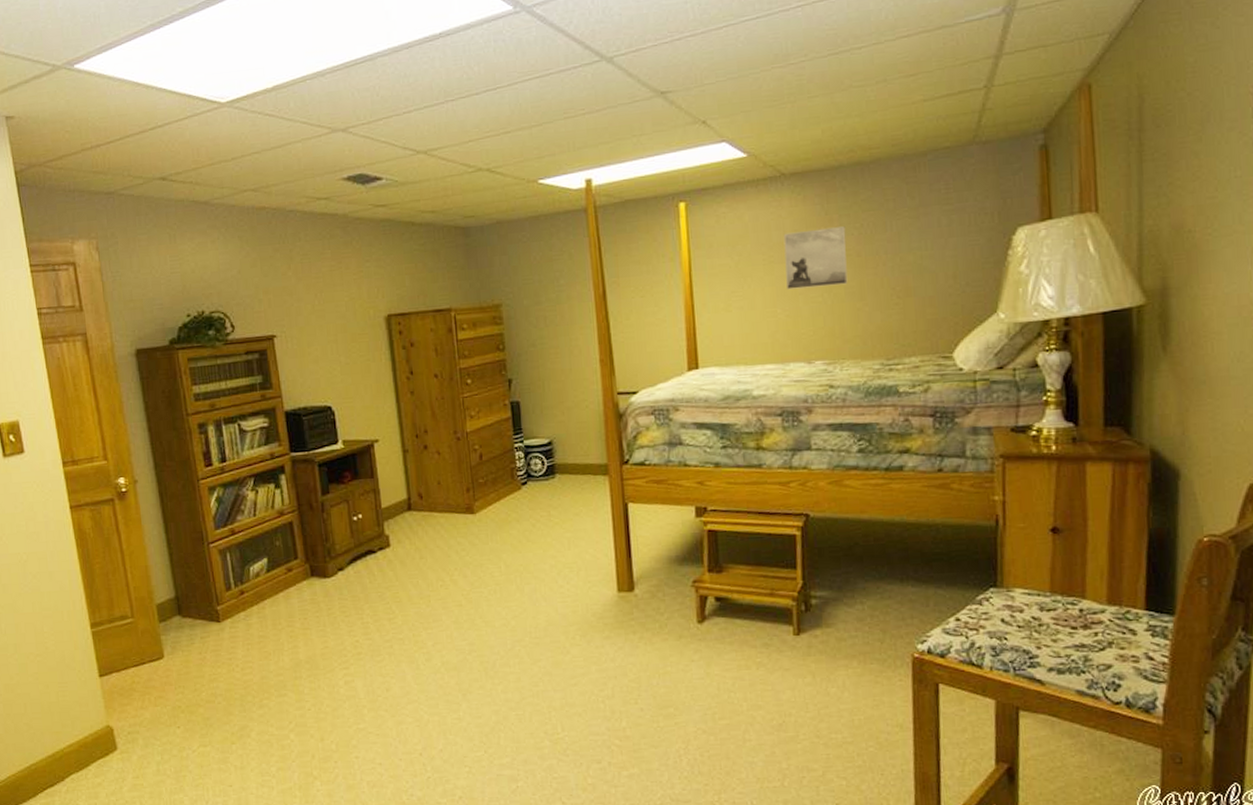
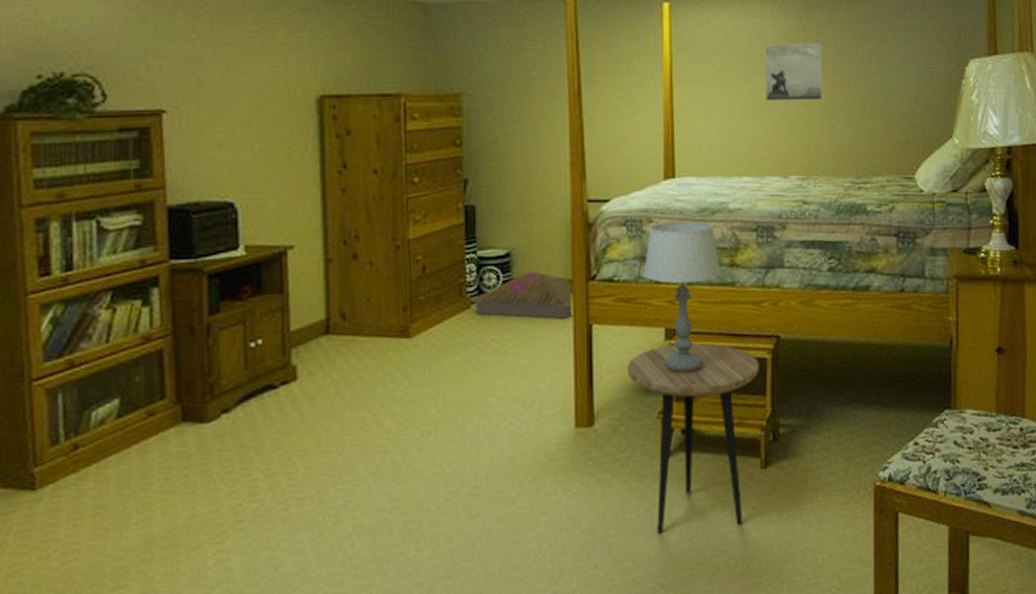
architectural model: none [520,457,611,498] -> present [469,271,574,319]
side table: none [661,520,789,686] -> present [626,343,759,533]
table lamp: none [672,408,749,548] -> present [643,221,722,374]

